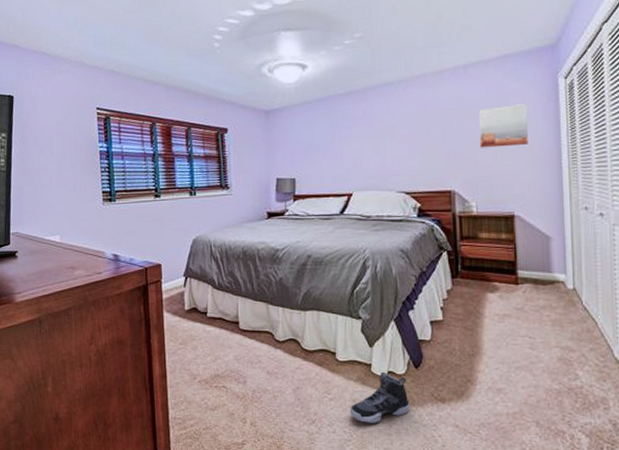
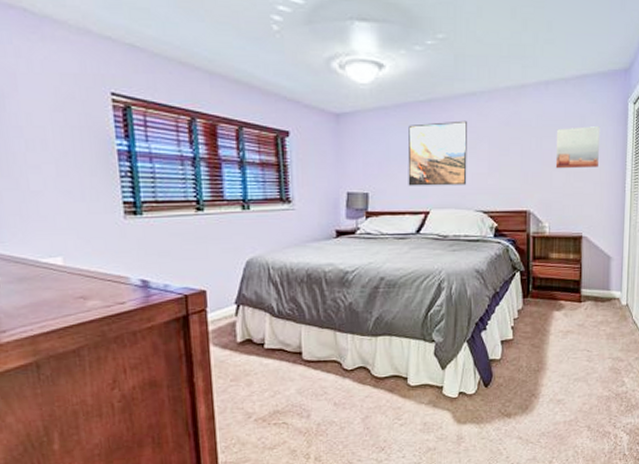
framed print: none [330,108,388,171] -> present [408,120,467,186]
sneaker: present [349,371,410,423] -> none [419,392,478,444]

